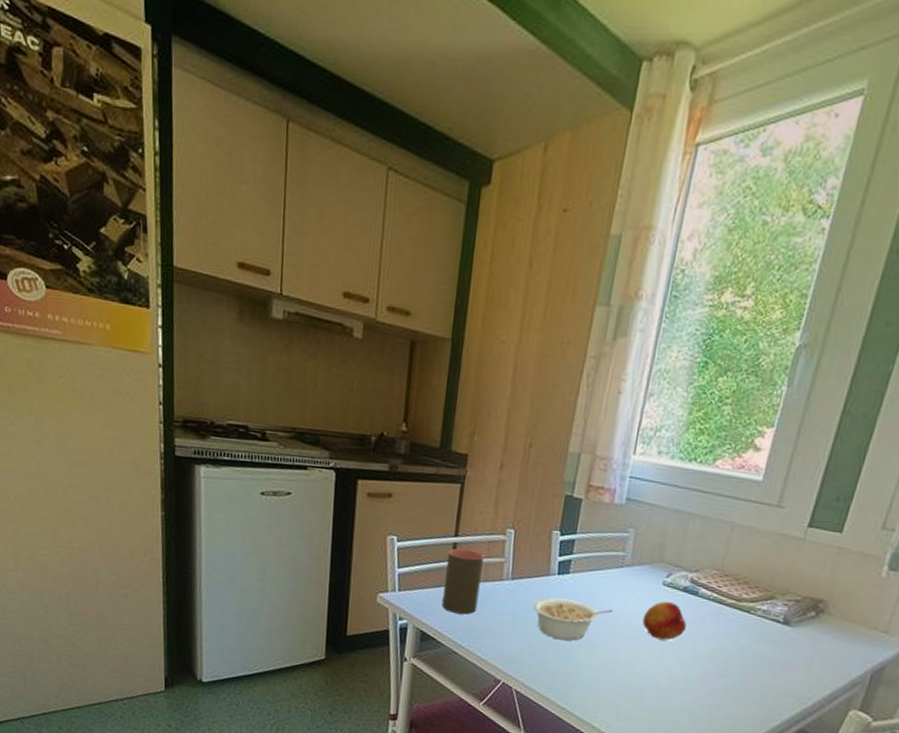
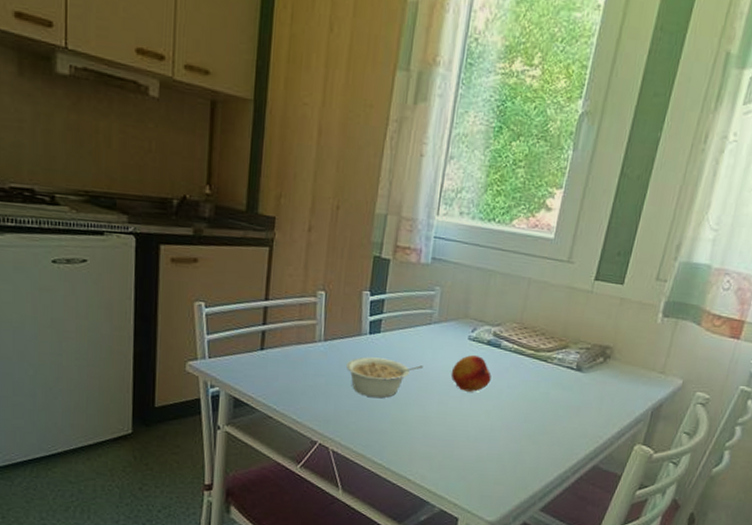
cup: present [441,548,485,614] -> none [254,312,296,378]

